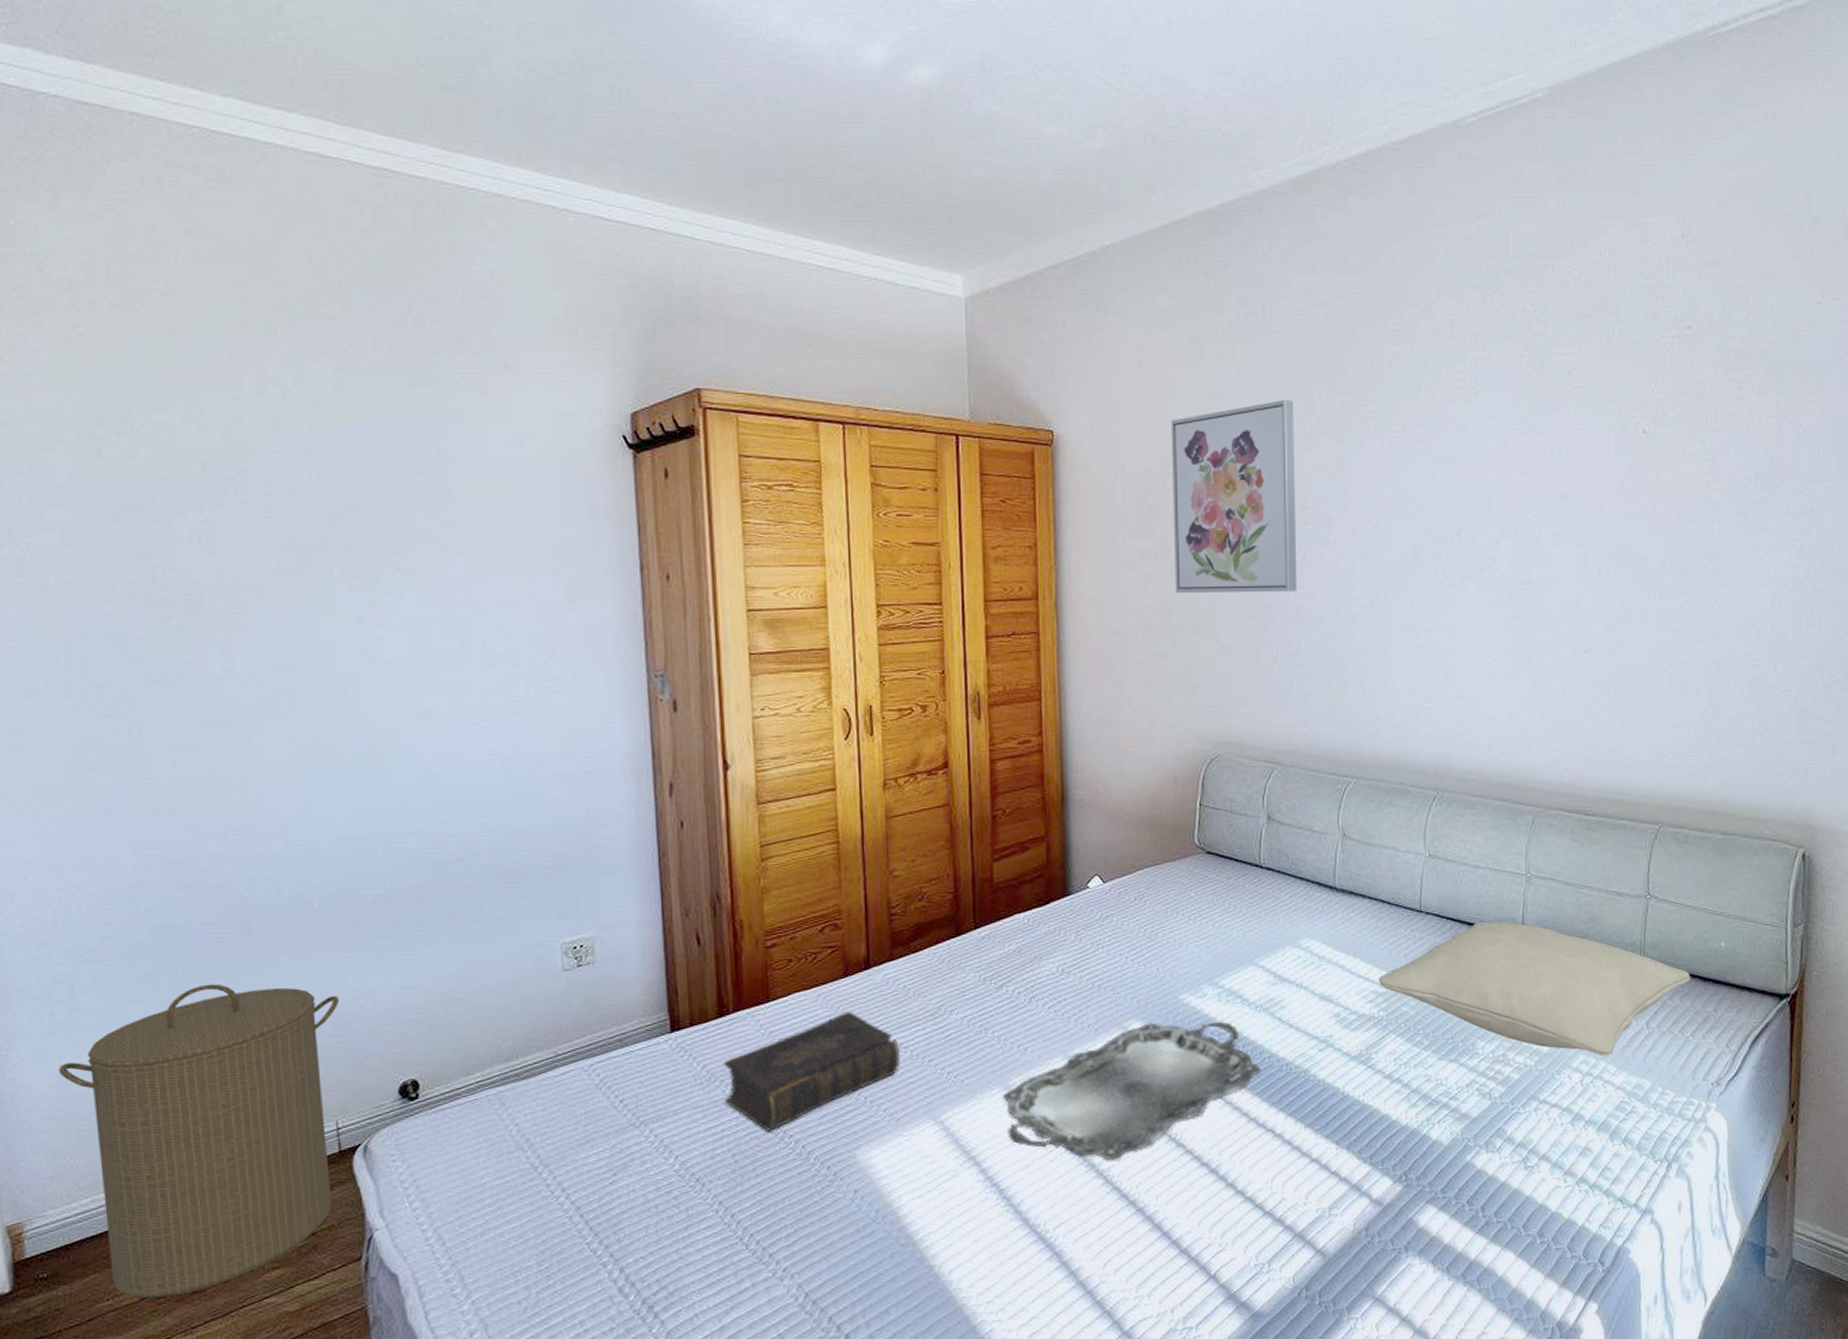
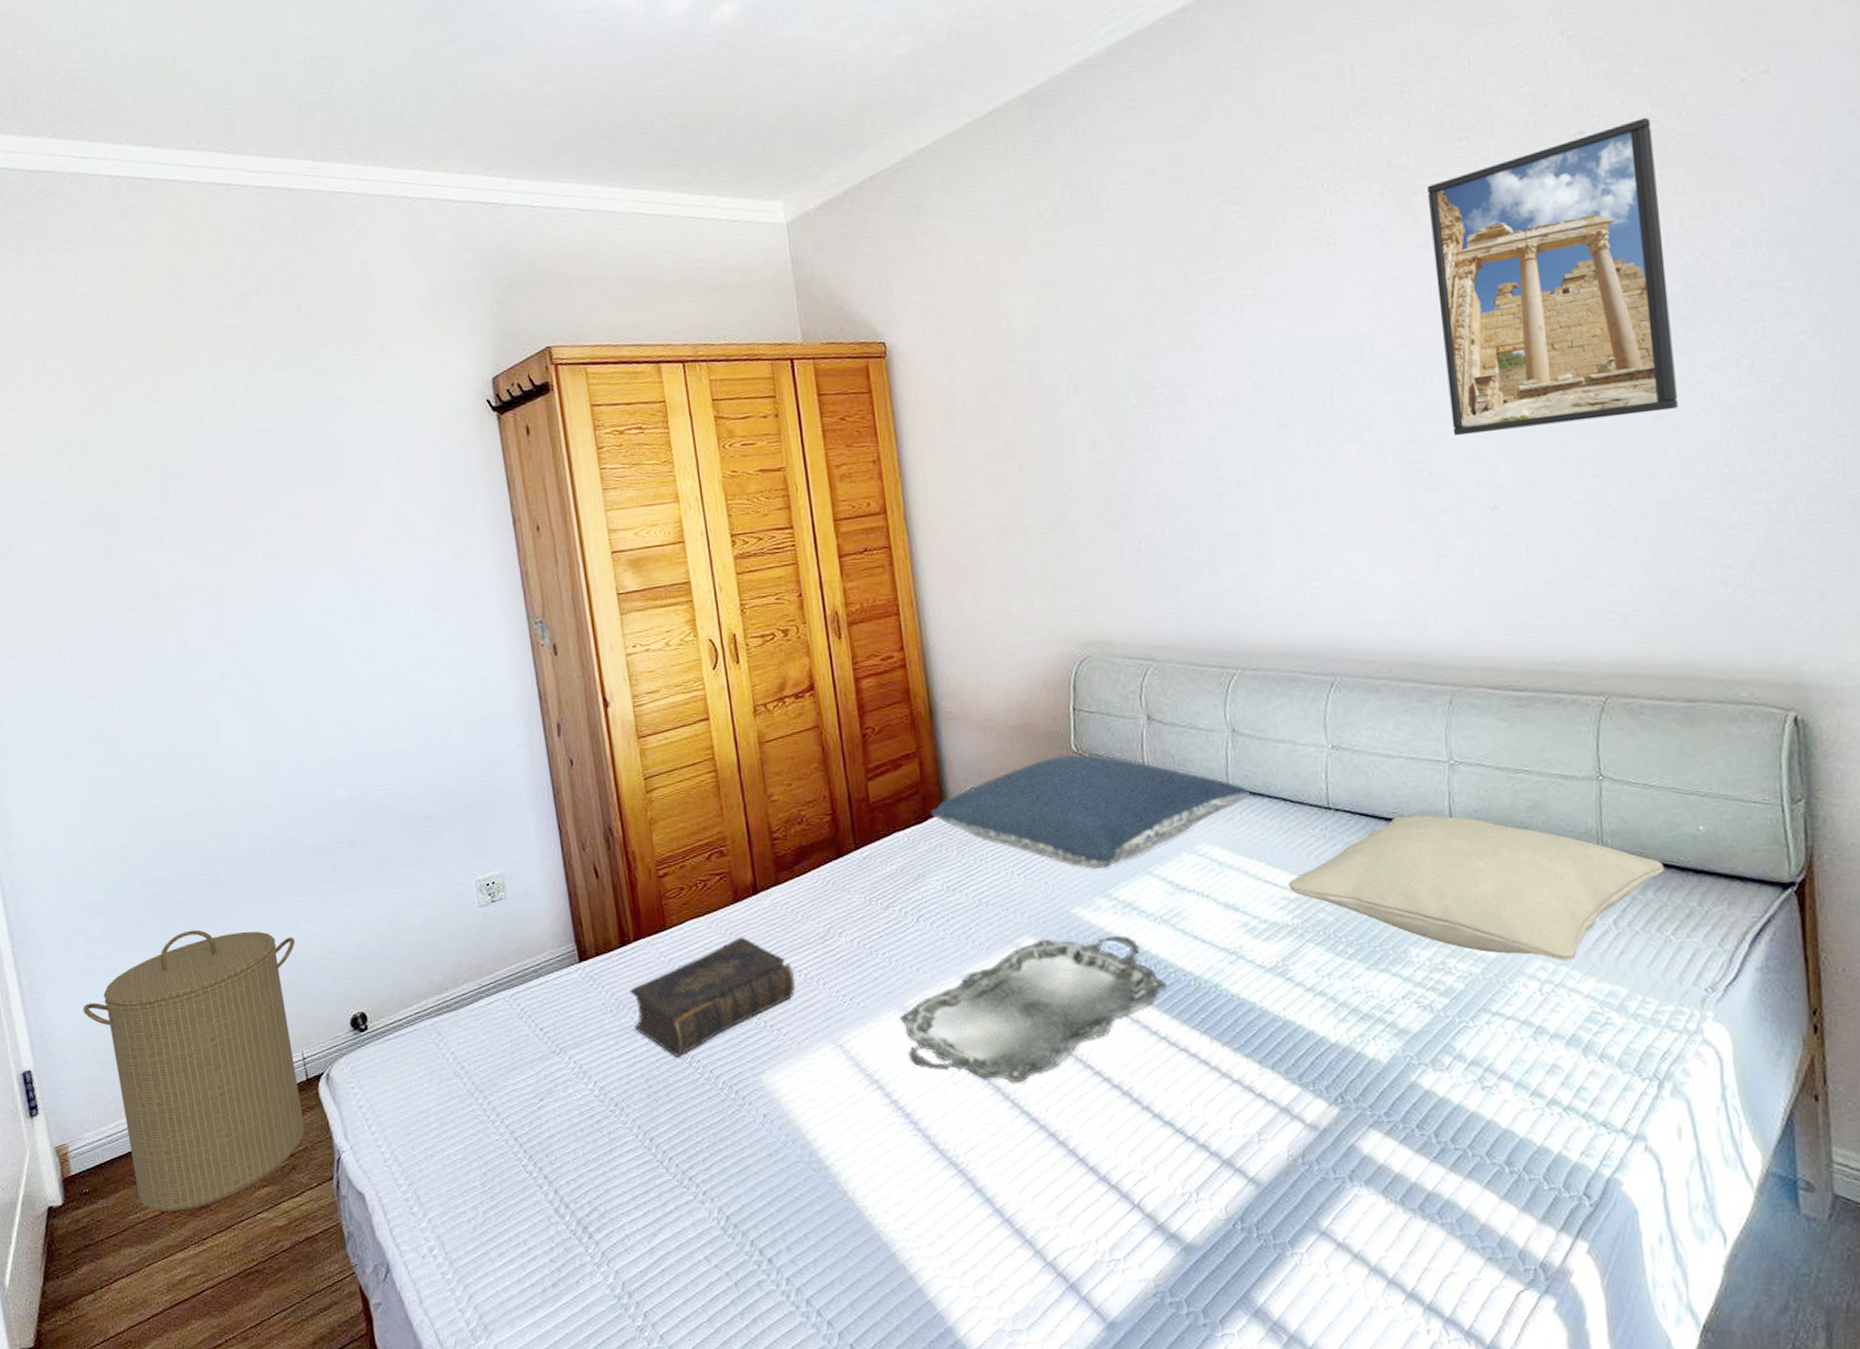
pillow: none [1054,848,1352,959] -> present [931,754,1249,870]
wall art: present [1171,399,1297,594] -> none [1004,277,1156,493]
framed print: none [1559,323,1745,583] -> present [1427,118,1678,436]

